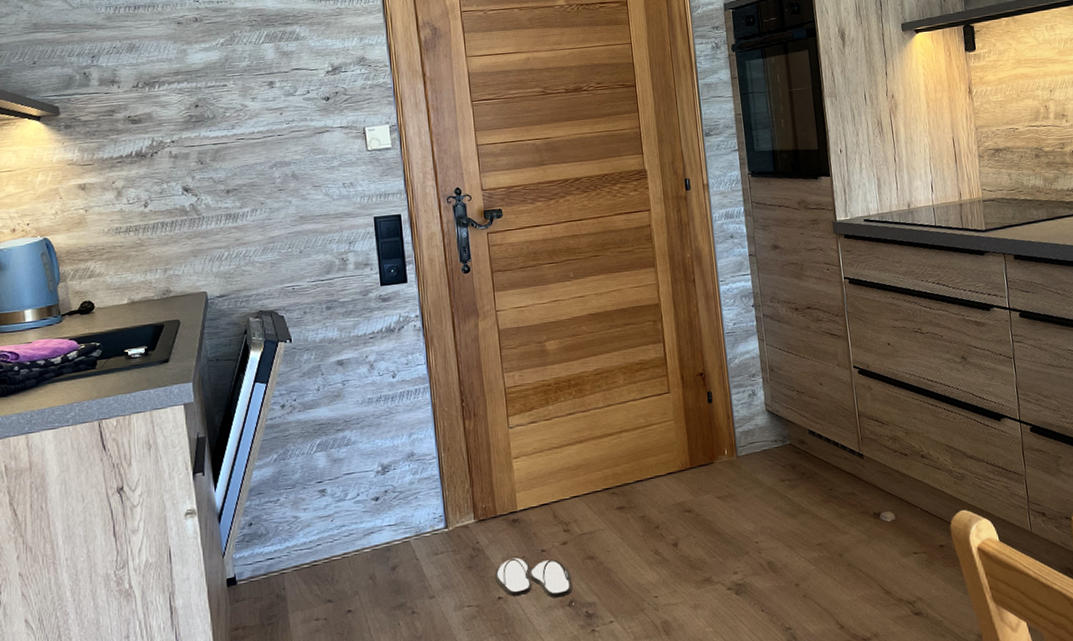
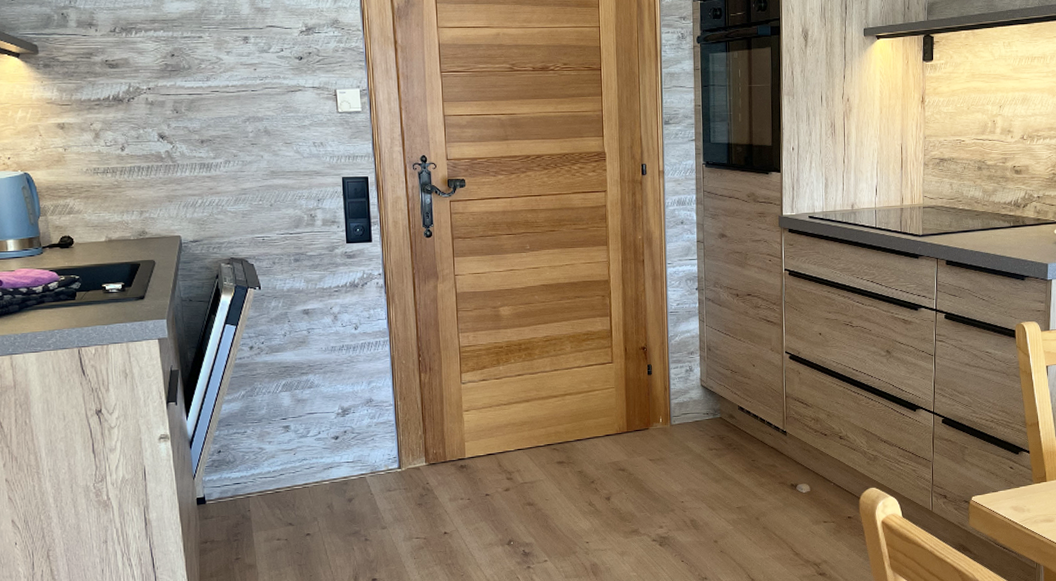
slippers: present [495,557,573,598] -> none [442,499,512,537]

